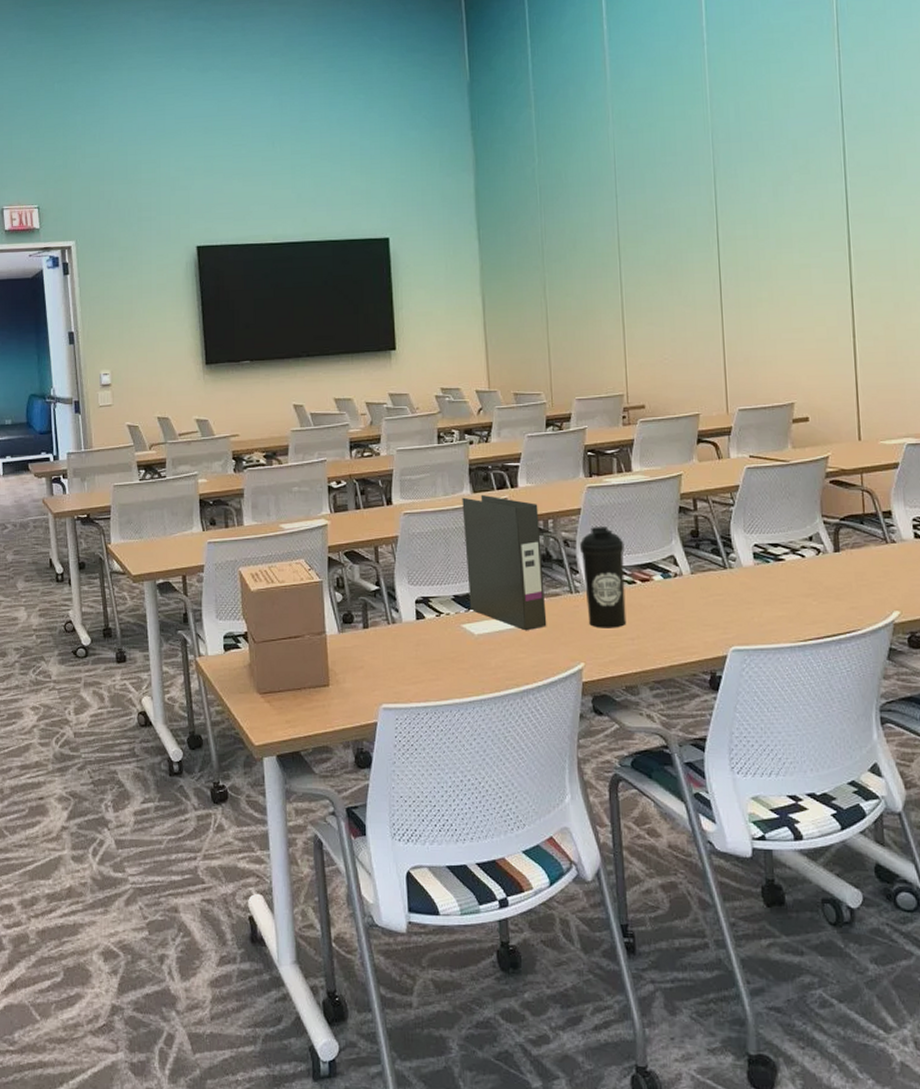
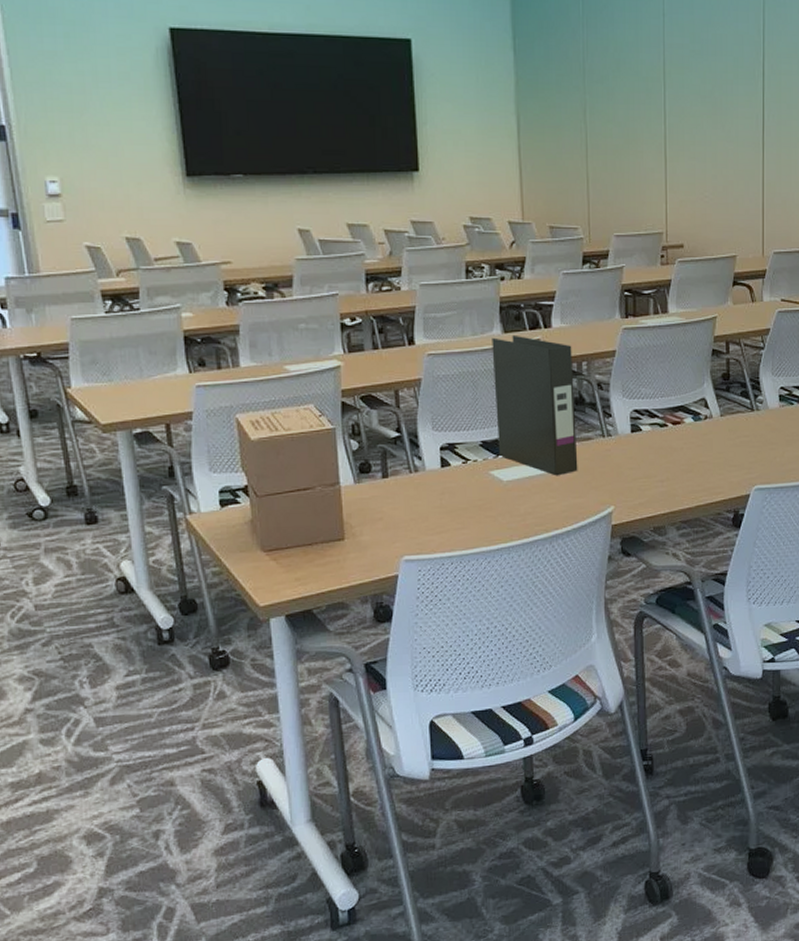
water bottle: present [579,527,627,628] -> none [613,369,658,472]

